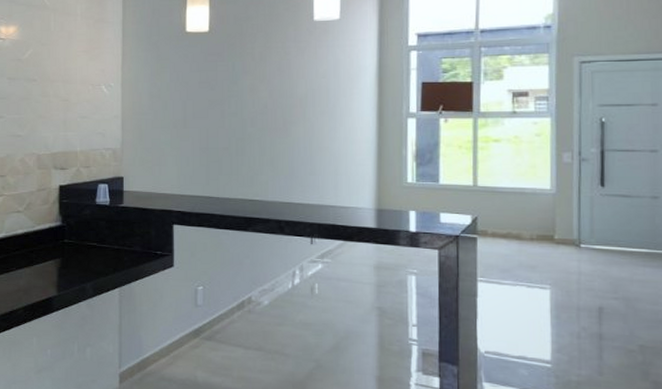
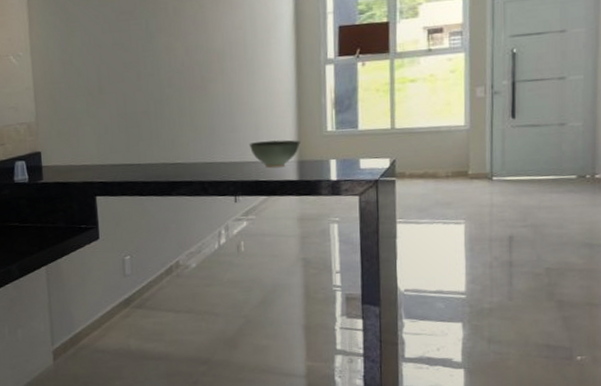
bowl: none [327,187,380,214] -> present [249,139,300,169]

